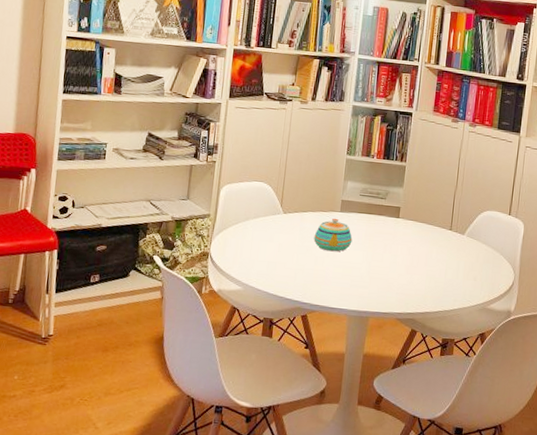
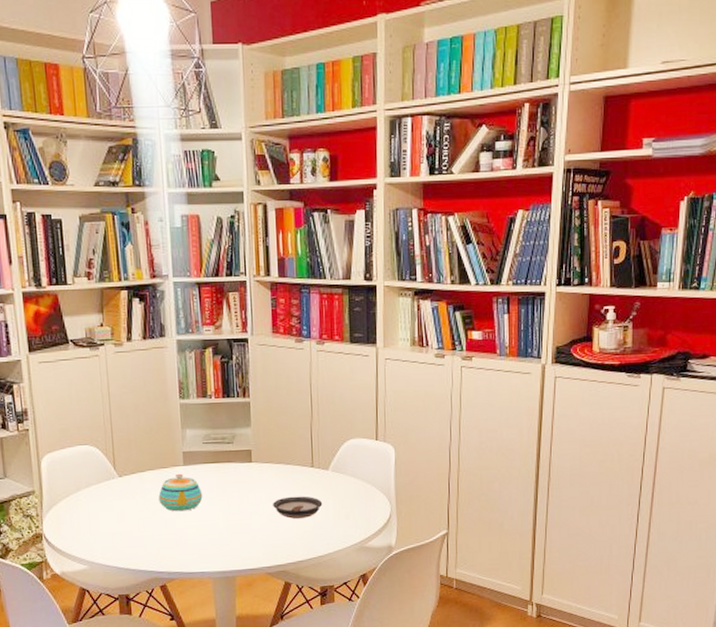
saucer: none [411,253,455,274] -> present [273,496,323,519]

